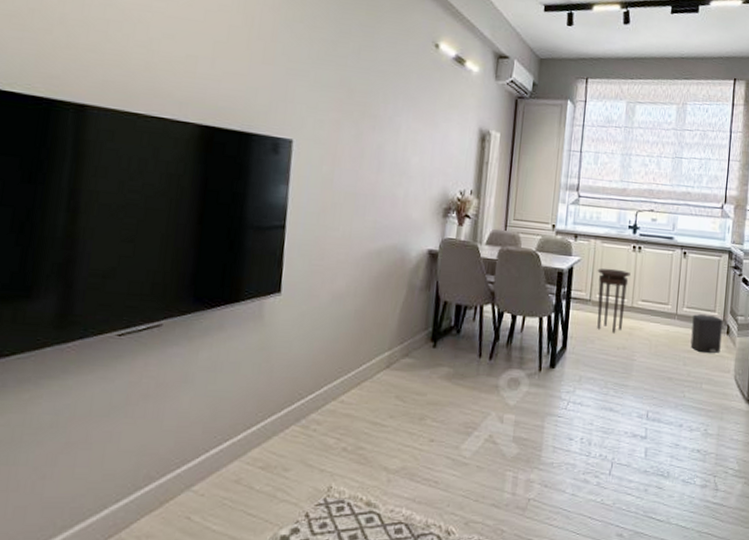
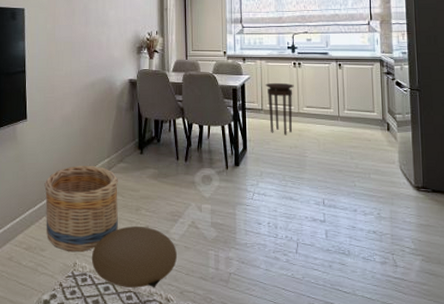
basket: none [293,359,400,472] -> present [44,166,118,252]
pouf: none [352,440,467,518] -> present [91,226,178,288]
pedal bin: present [690,314,723,353] -> none [354,115,383,147]

